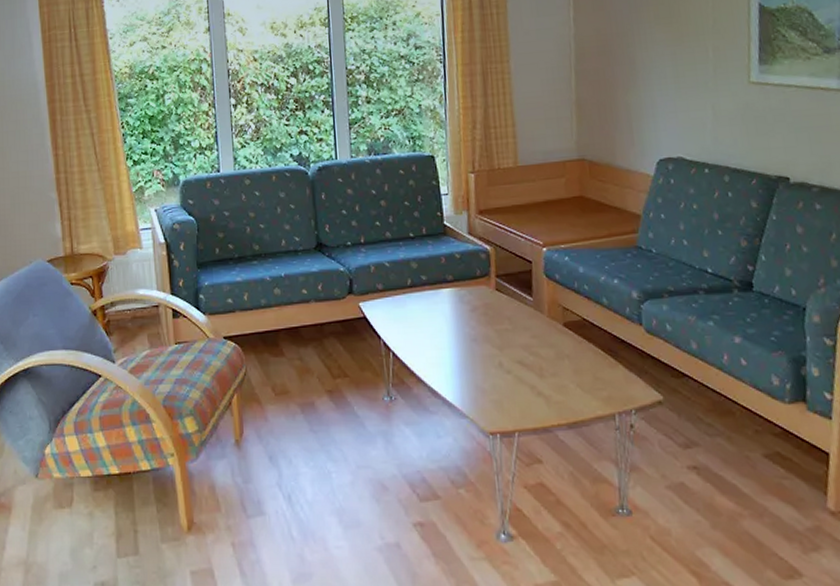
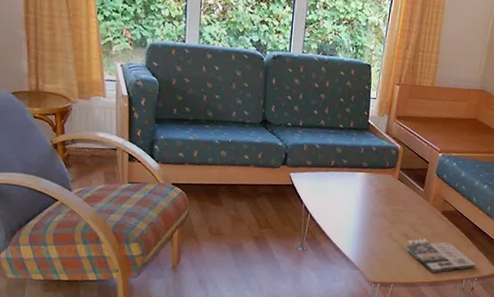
magazine: none [524,362,629,409] -> present [405,238,476,272]

